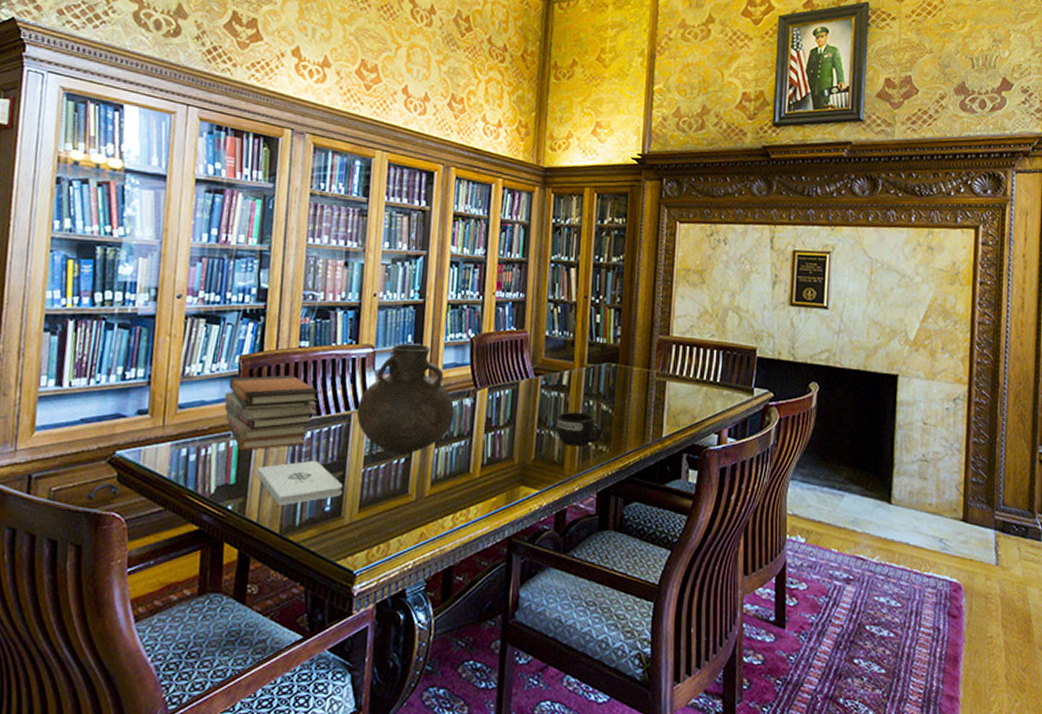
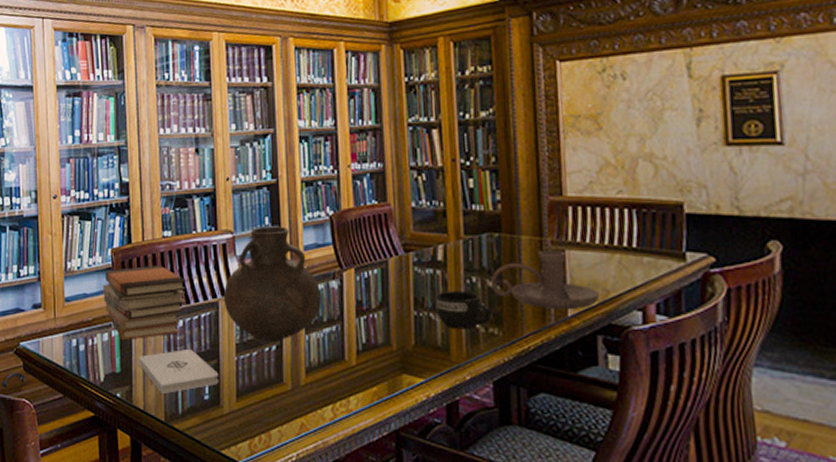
candle holder: none [604,381,689,432] -> present [490,251,600,310]

